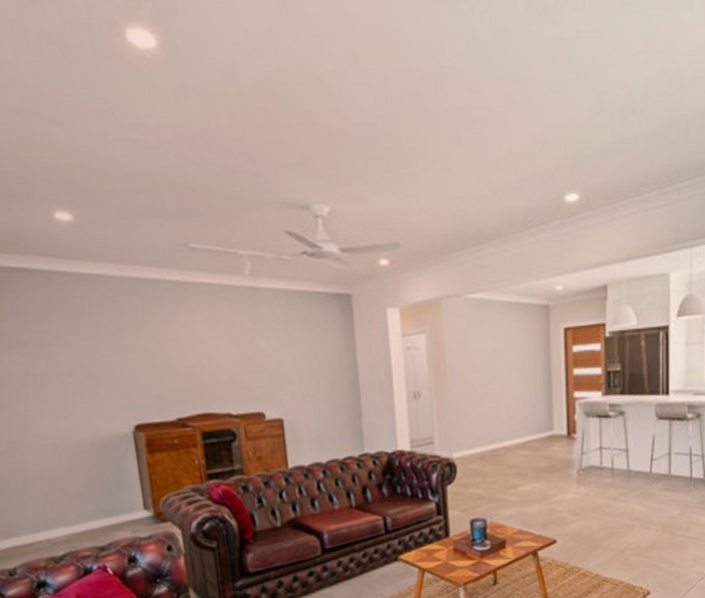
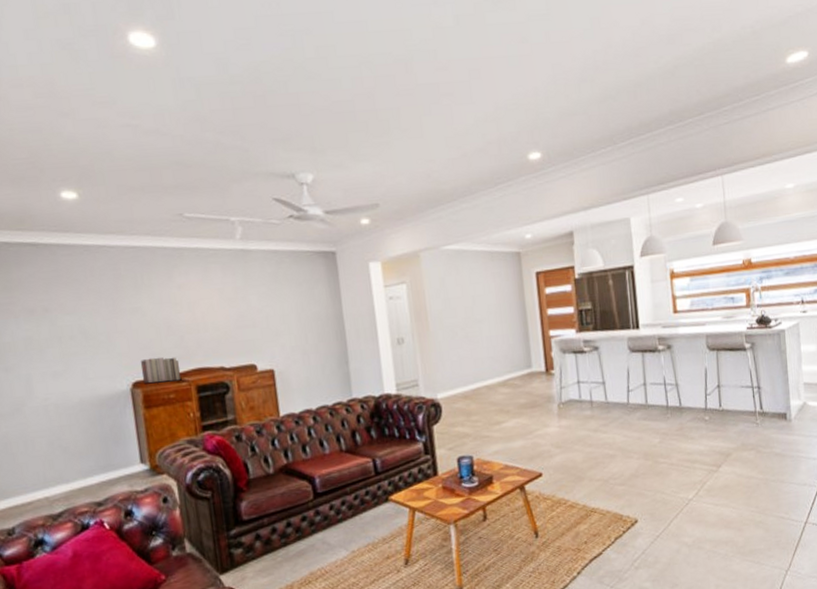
books: none [142,399,186,428] -> present [140,357,182,384]

